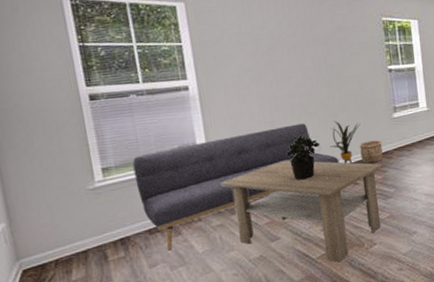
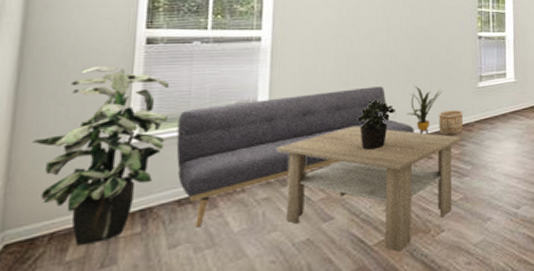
indoor plant: none [19,122,127,269] -> present [31,66,170,246]

